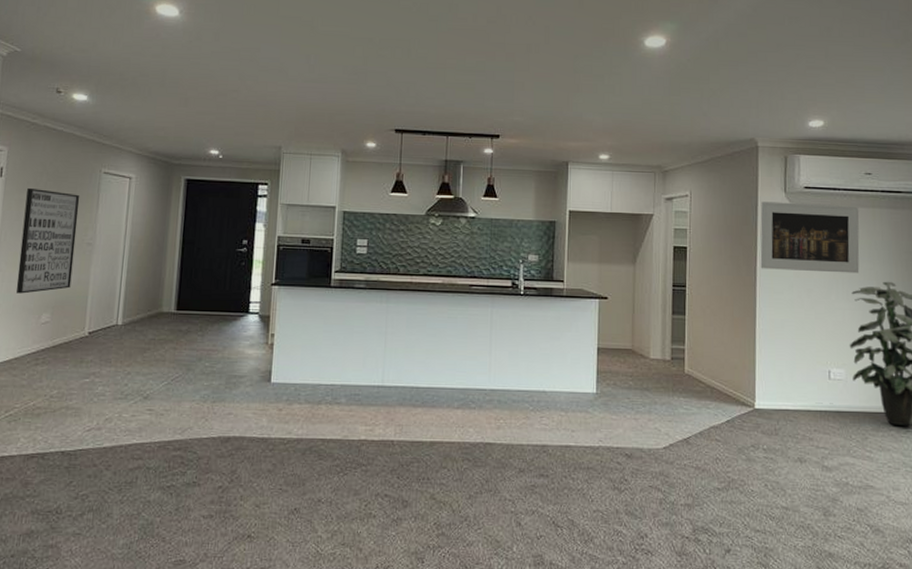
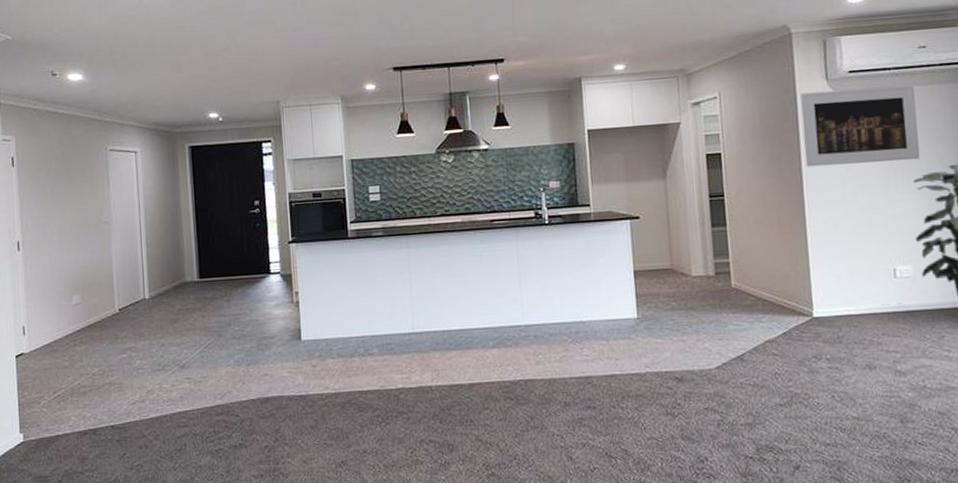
wall art: present [16,187,80,294] -> none [40,173,95,279]

